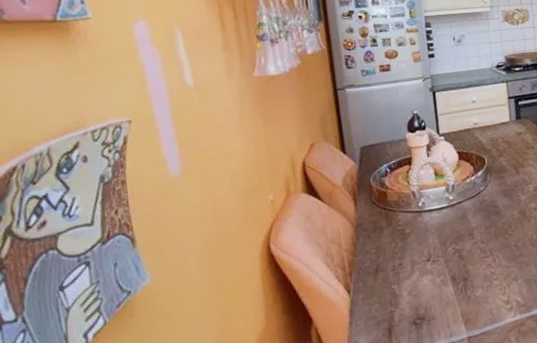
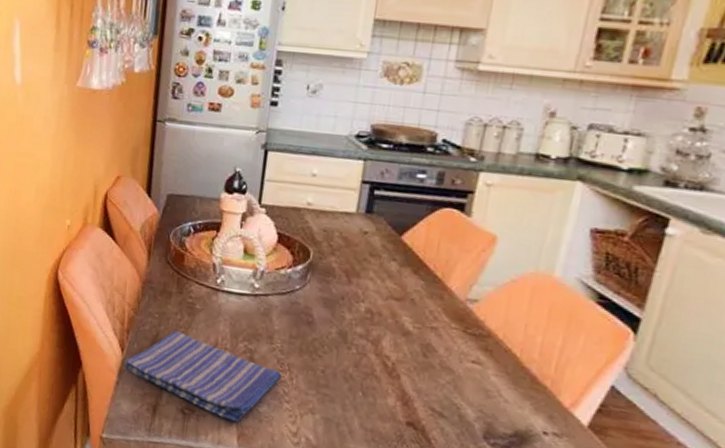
dish towel: none [353,257,487,314] -> present [124,330,282,423]

